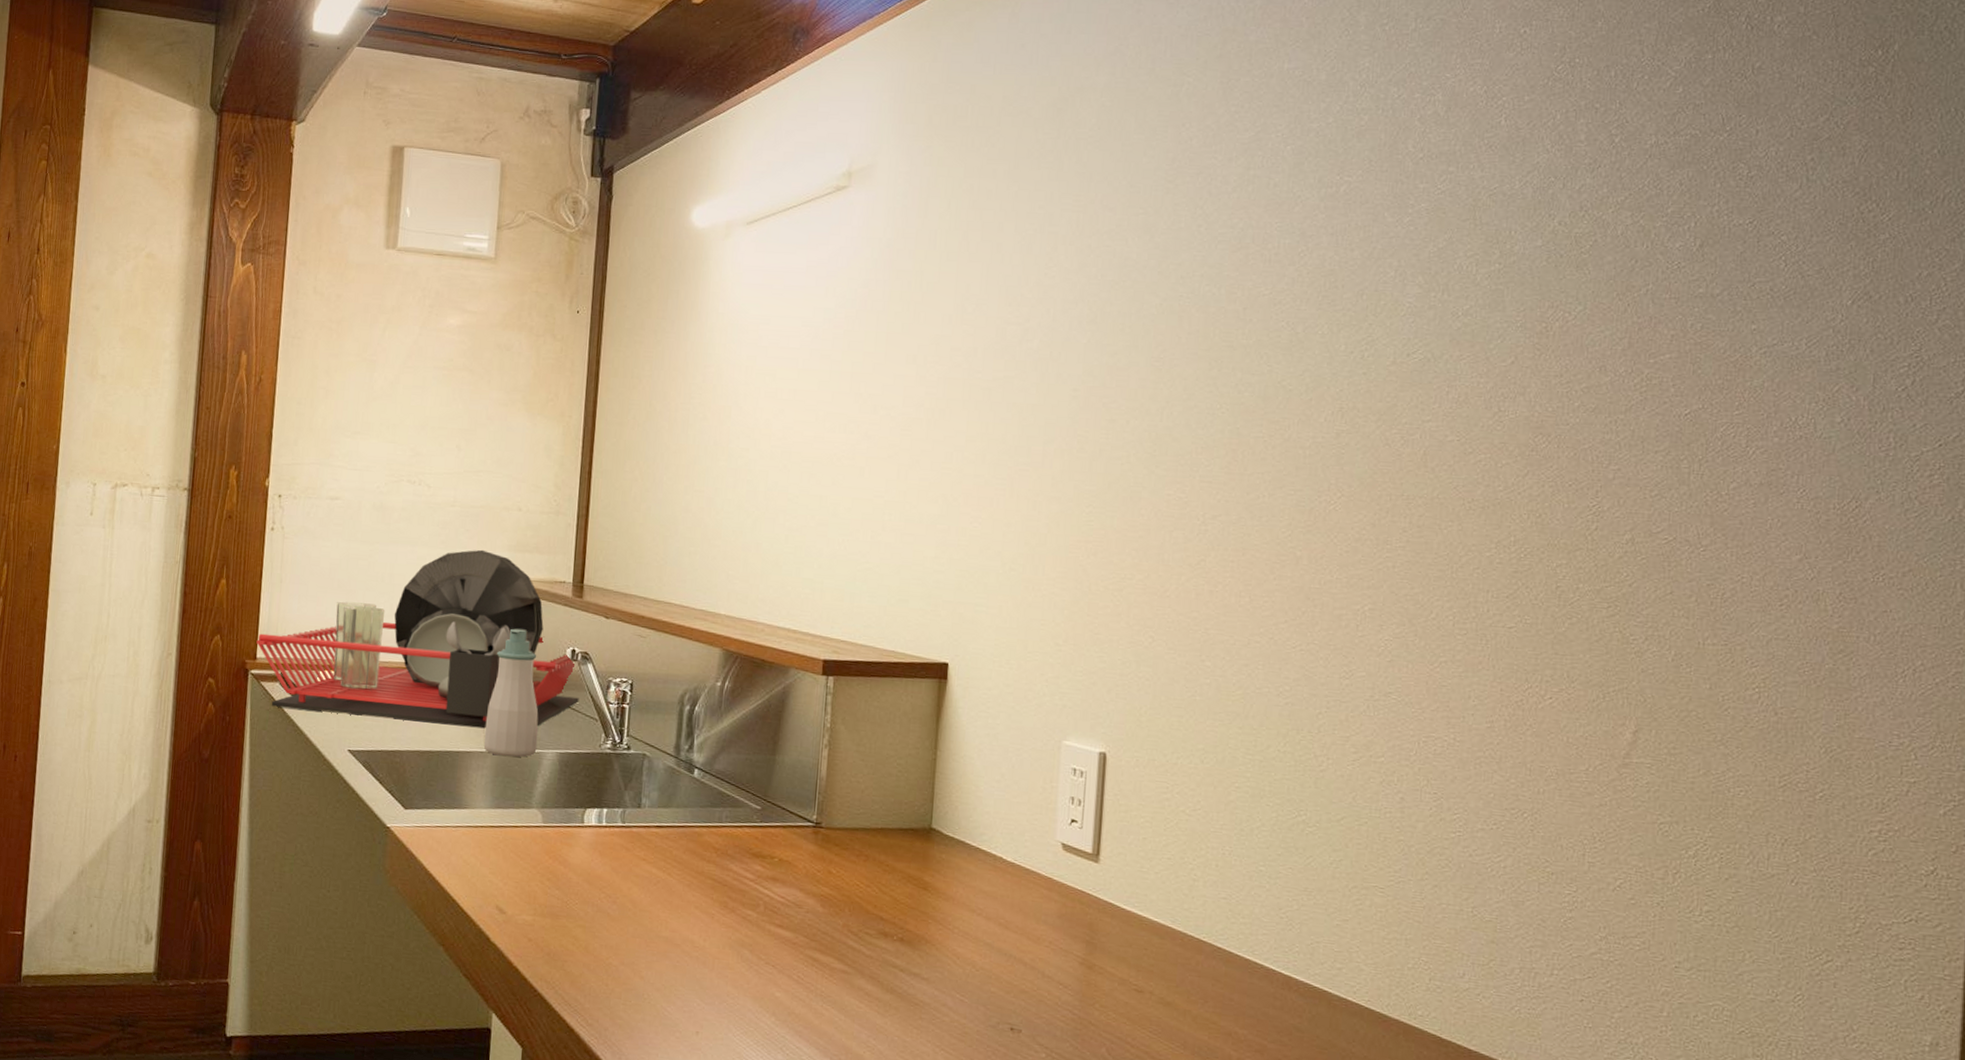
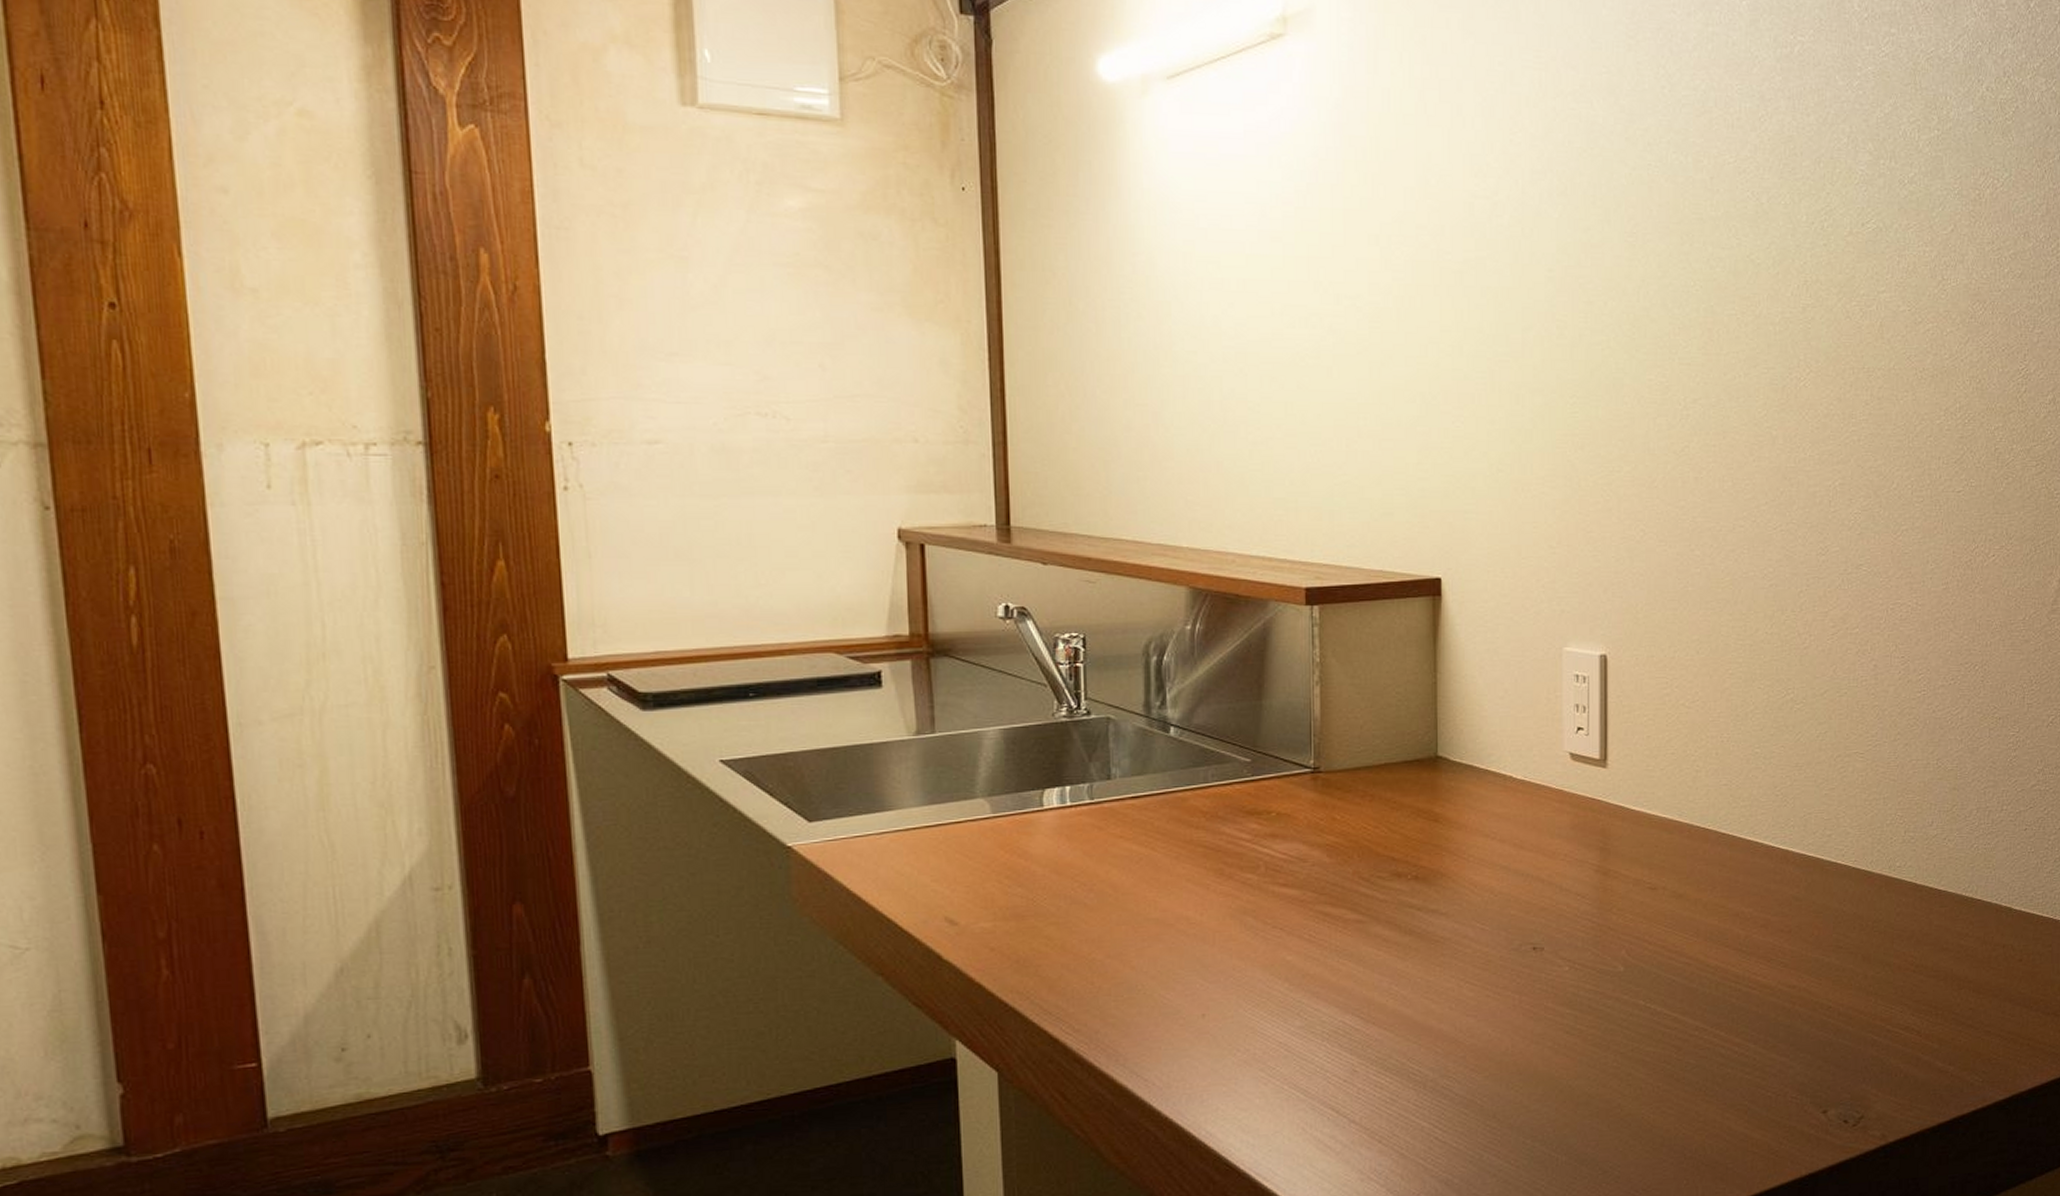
dish rack: present [256,549,579,729] -> none [564,494,1021,719]
soap bottle: present [483,628,539,758] -> none [903,587,974,742]

